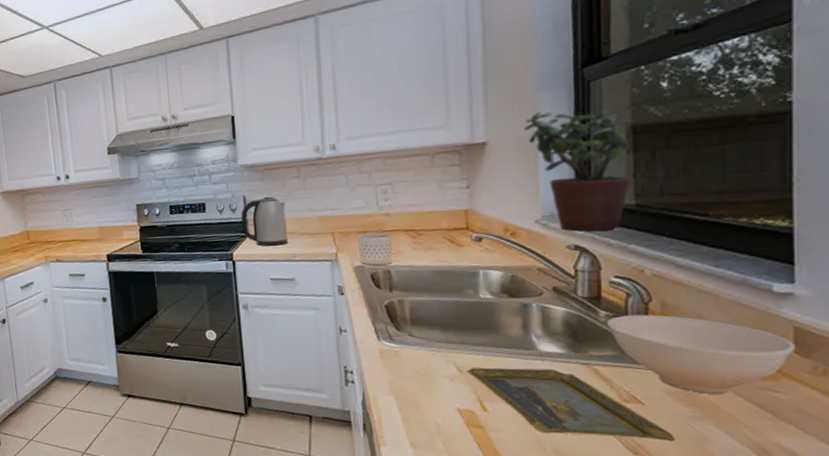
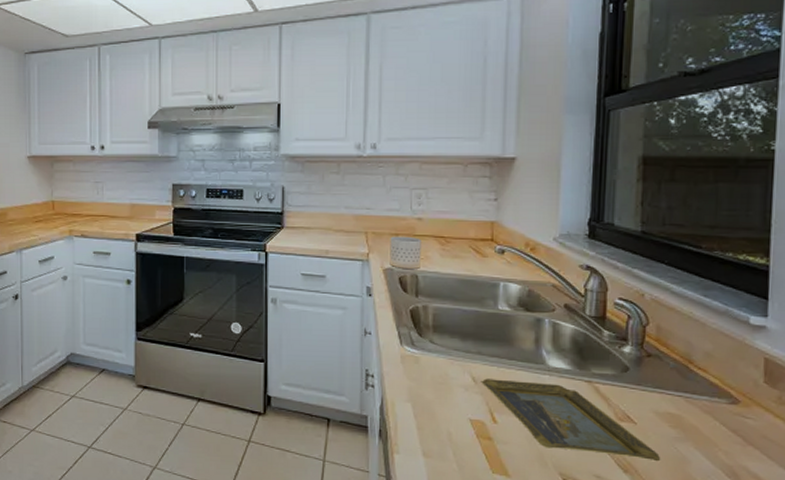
kettle: present [241,196,289,246] -> none [278,189,324,240]
potted plant: present [523,110,634,232] -> none [549,134,645,254]
bowl: present [606,314,795,394] -> none [609,336,765,417]

